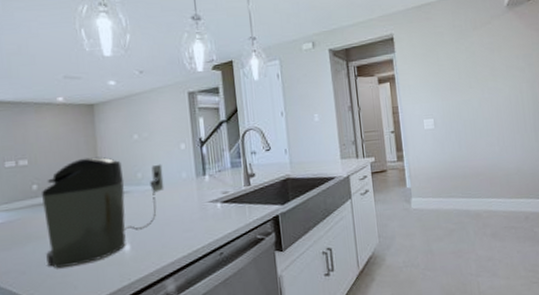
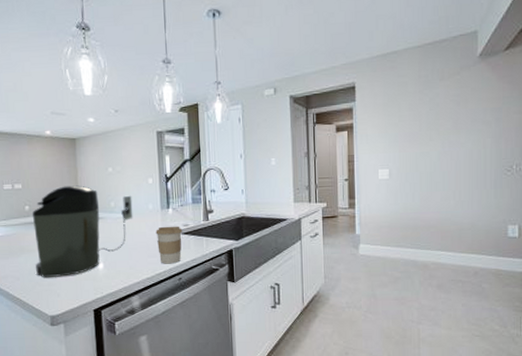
coffee cup: none [191,194,222,239] -> present [155,226,183,264]

